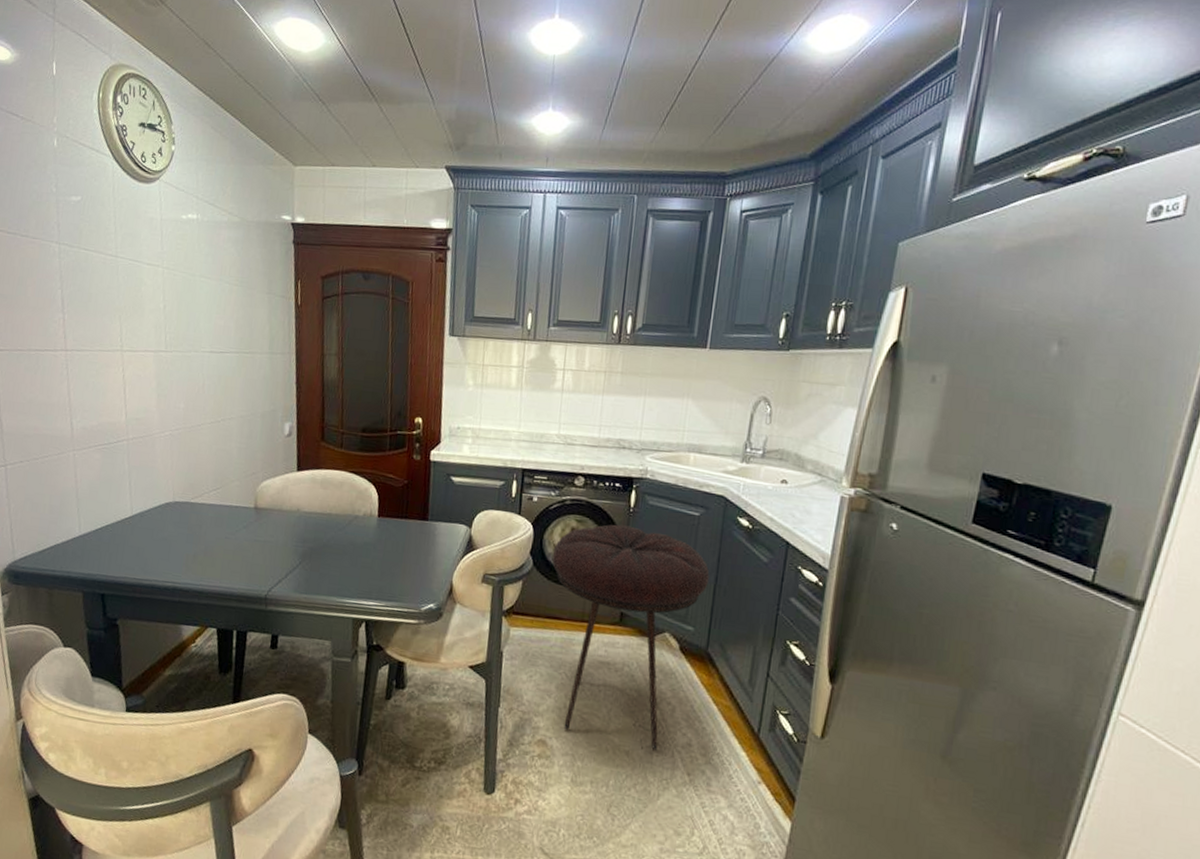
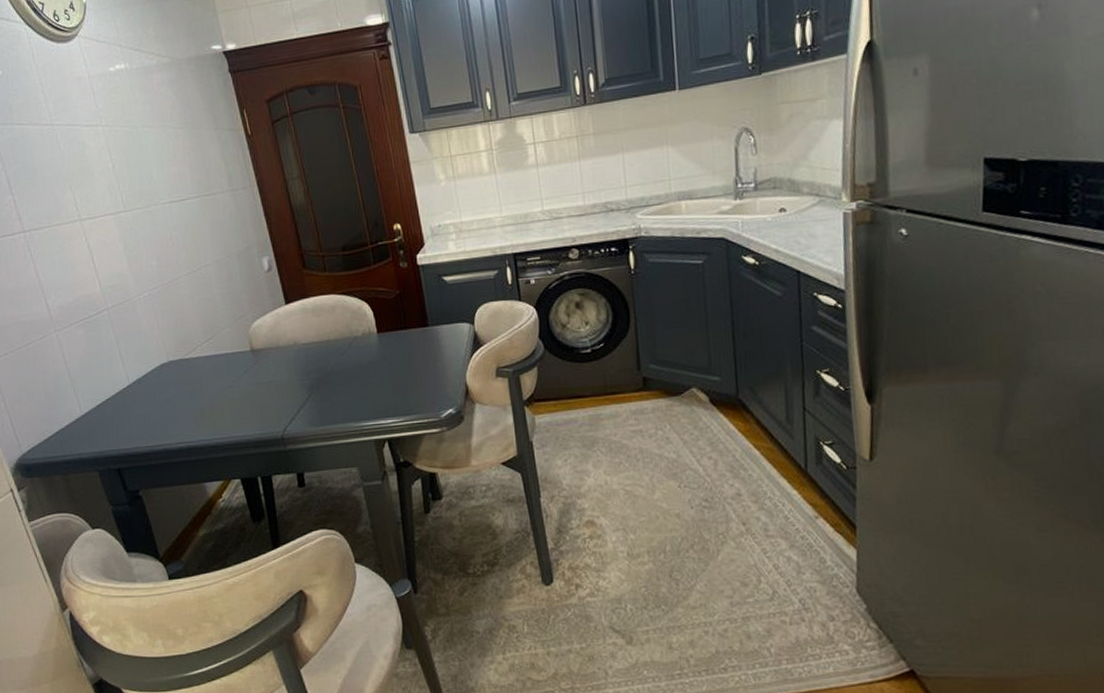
stool: present [551,524,710,752] -> none [561,288,726,509]

